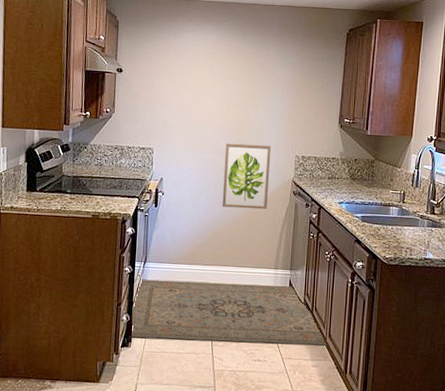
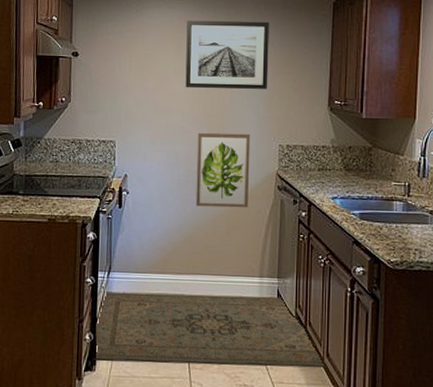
wall art: none [216,44,291,107] -> present [185,20,269,89]

